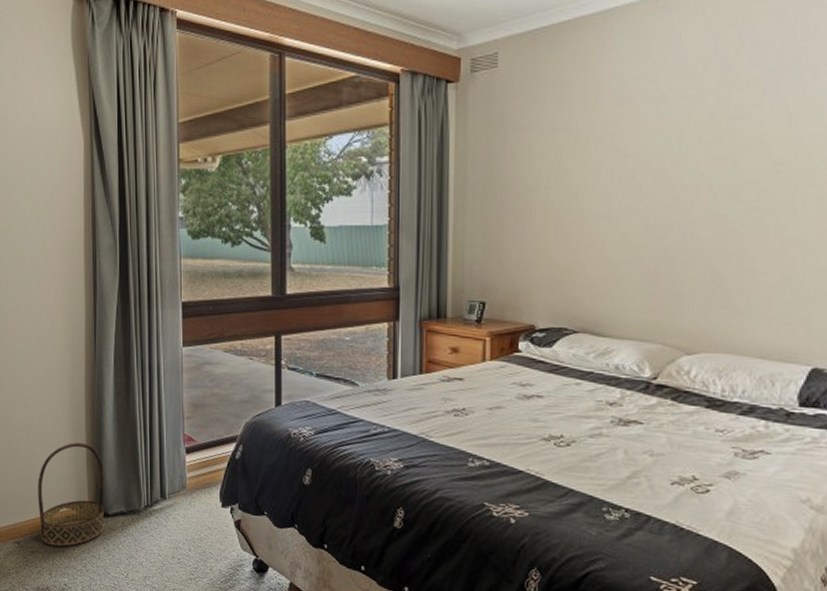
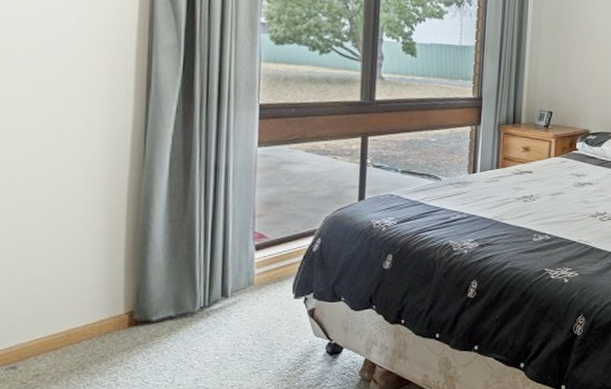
basket: present [38,442,105,547] -> none [49,249,148,365]

